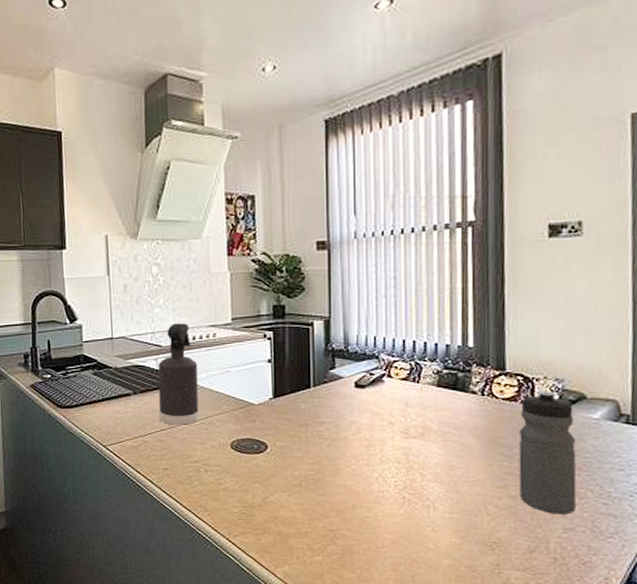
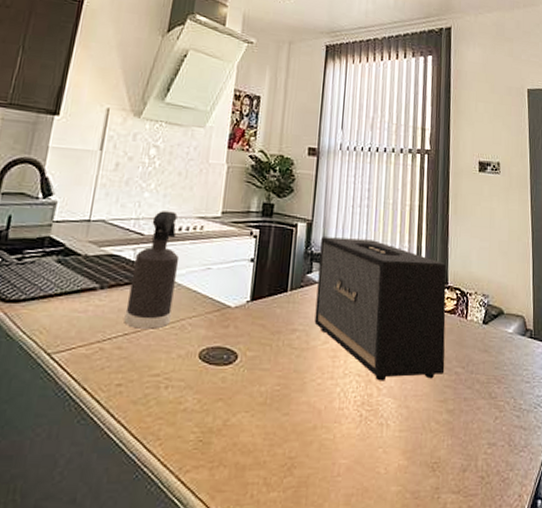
speaker: none [342,330,504,468] -> present [314,237,447,381]
water bottle: present [518,391,577,515] -> none [456,305,498,429]

